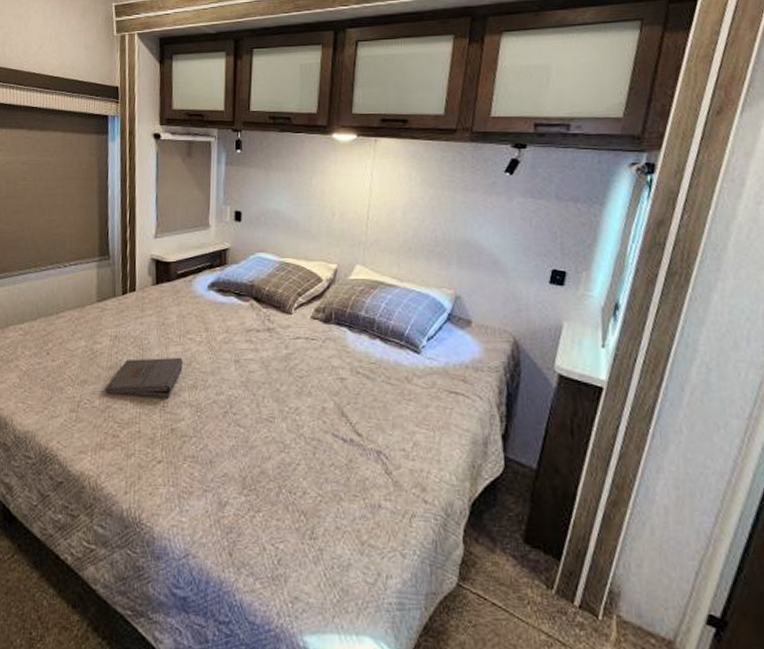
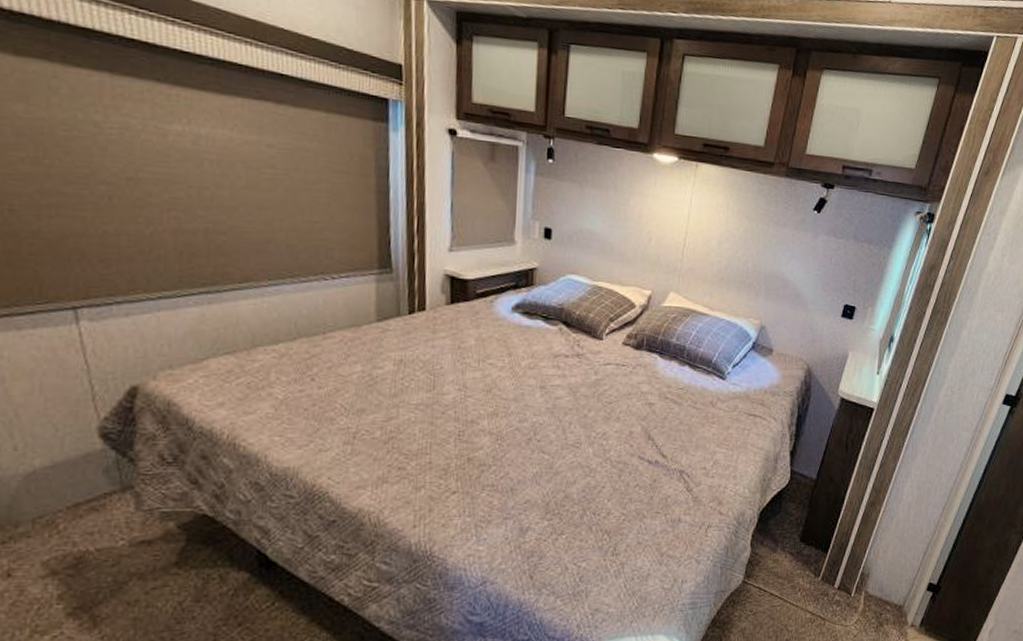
pizza box: present [106,357,183,399] -> none [389,383,482,427]

